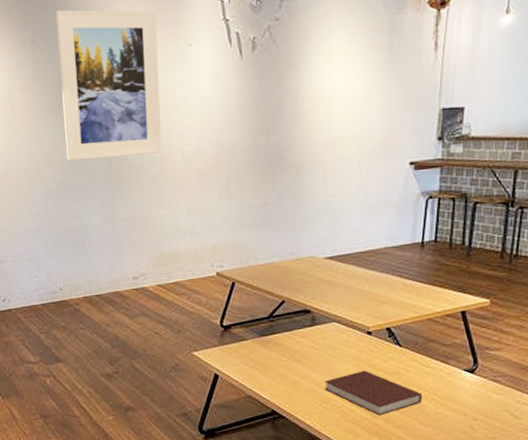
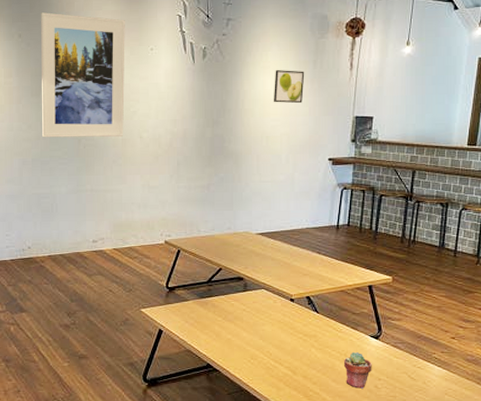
notebook: present [324,370,422,416] -> none [253,332,335,373]
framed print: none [339,56,378,99] -> present [273,70,305,104]
potted succulent: none [432,388,467,431] -> present [343,351,372,389]

